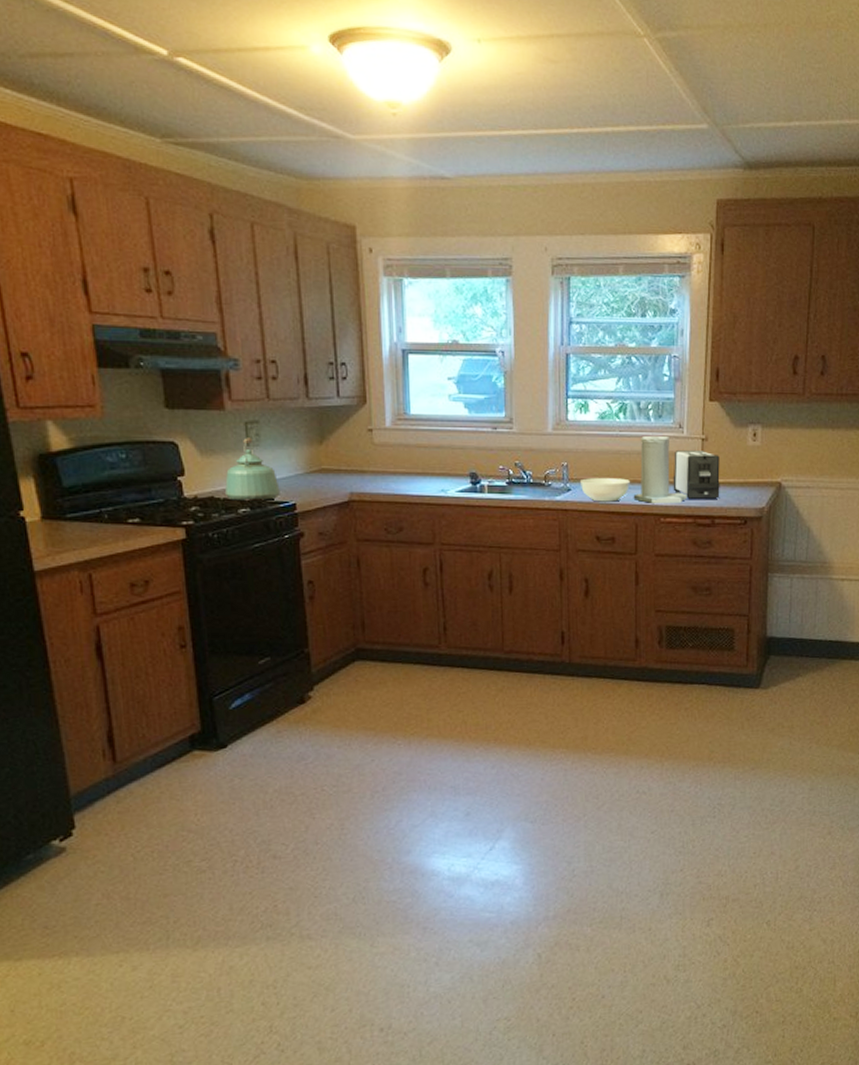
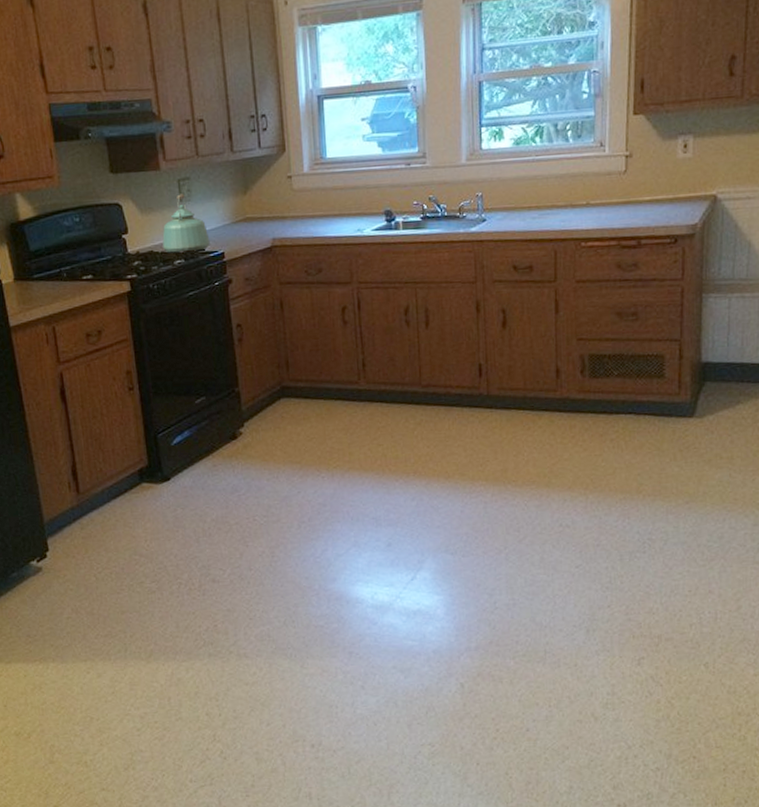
bowl: present [579,478,631,502] -> none [495,204,549,231]
paper towel: present [633,436,687,504] -> none [551,157,610,229]
toaster: present [673,451,720,500] -> none [594,168,647,222]

